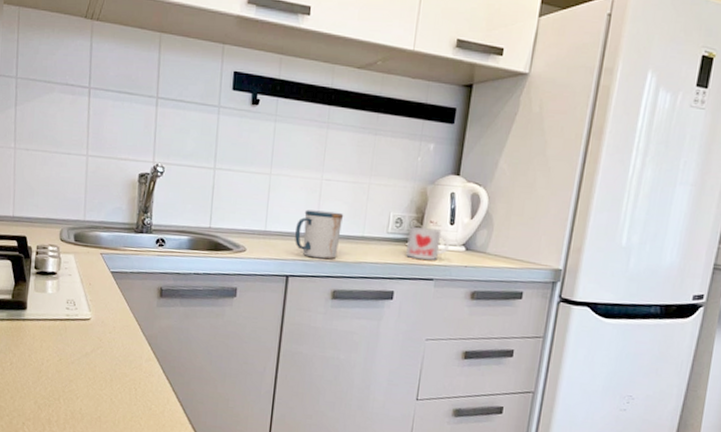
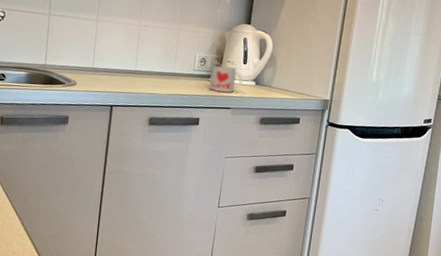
mug: present [295,209,344,260] -> none [118,50,159,92]

